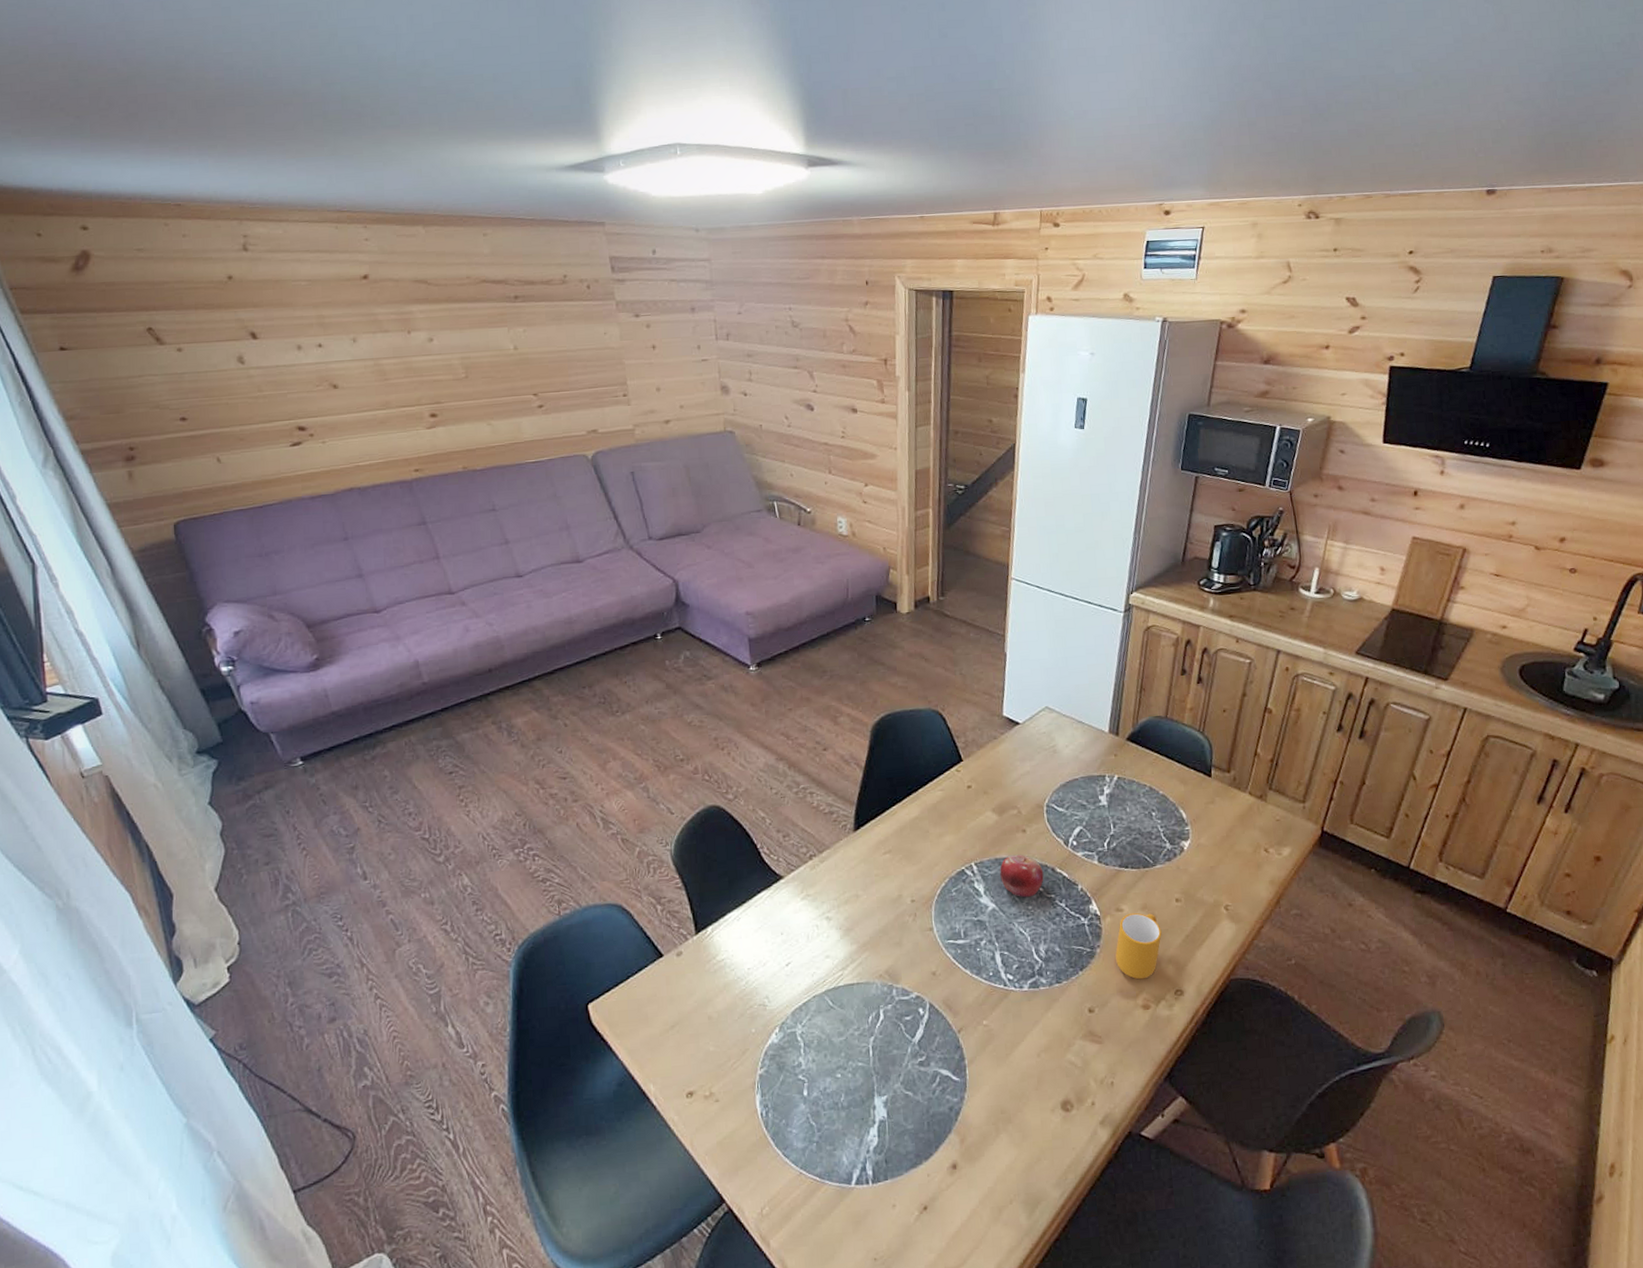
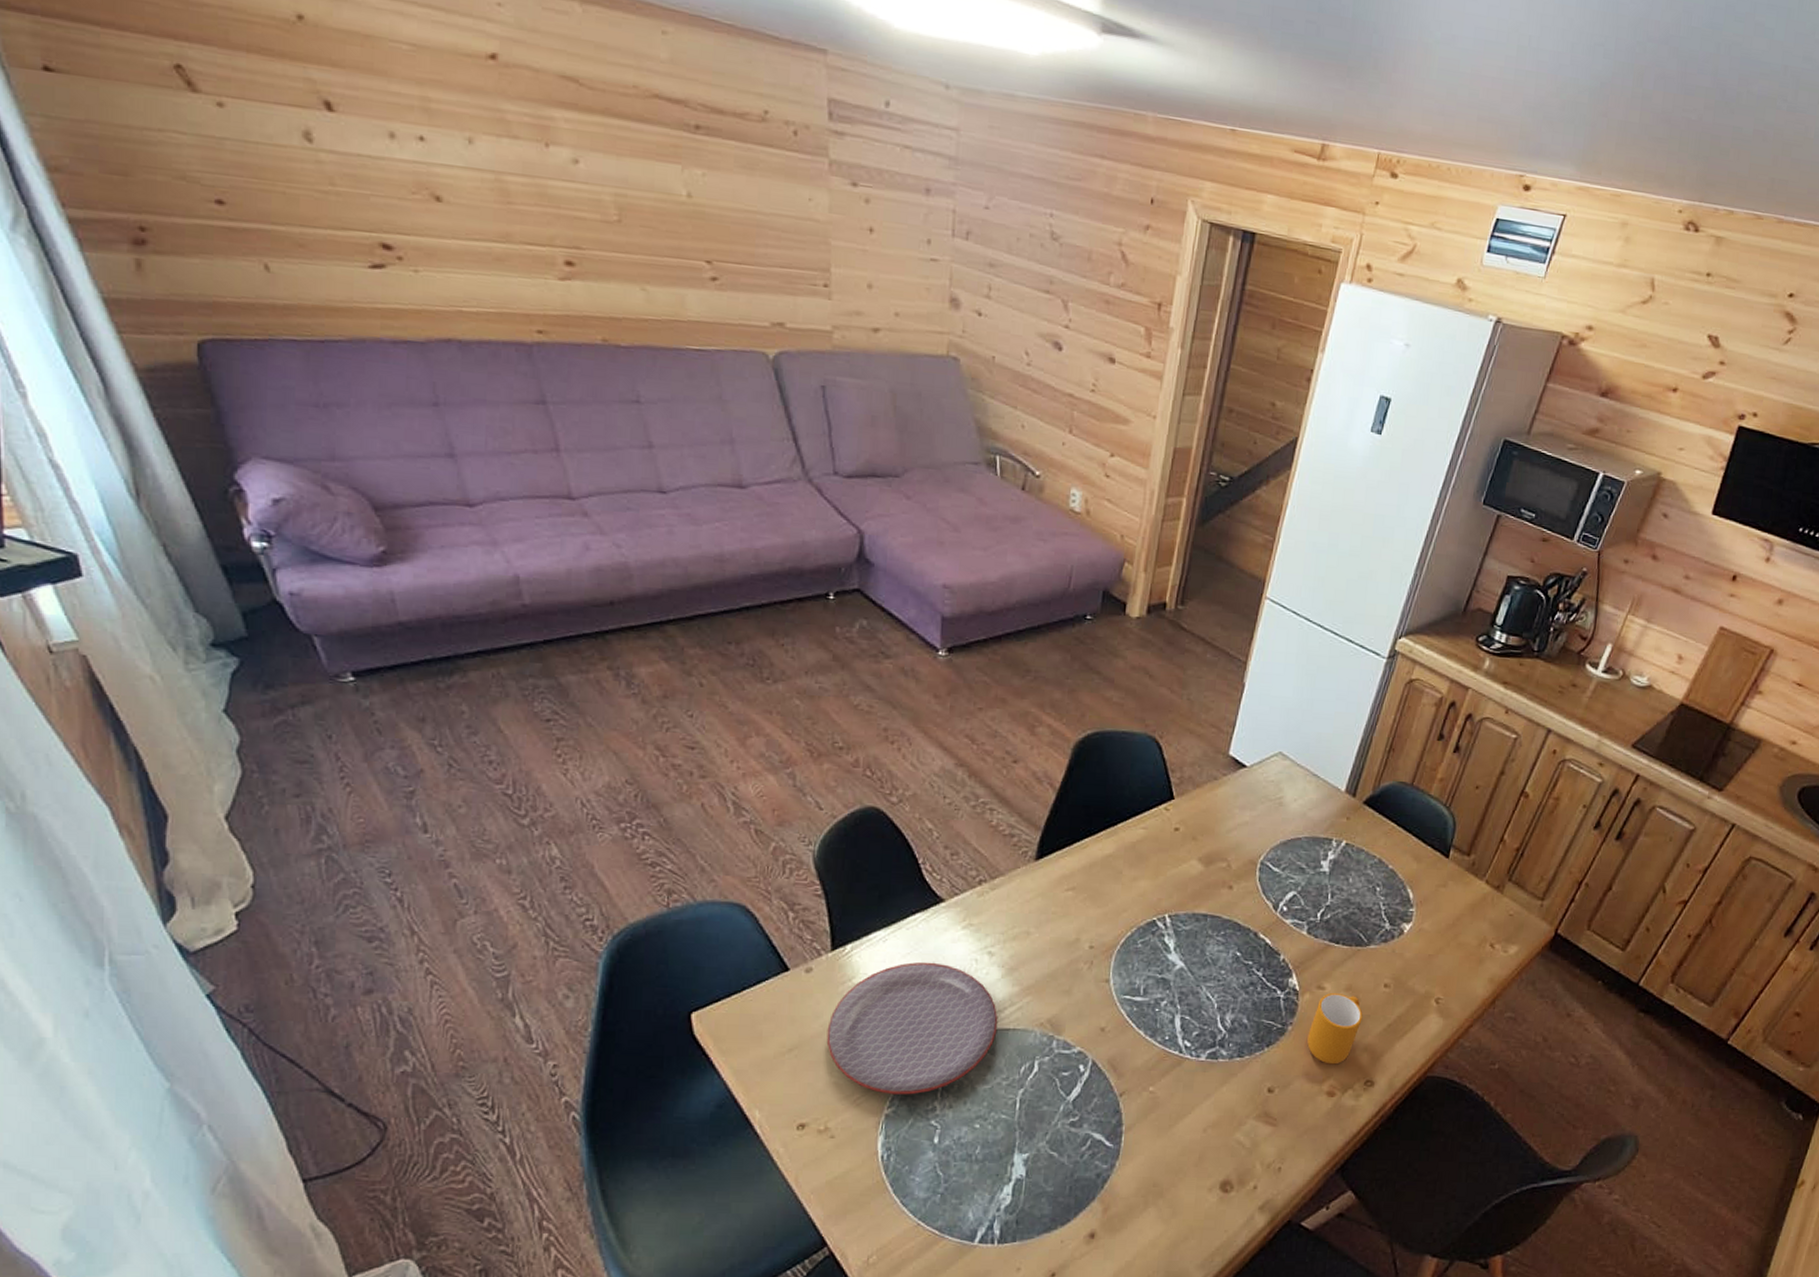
plate: none [701,932,844,1056] -> present [826,961,998,1095]
fruit: present [1000,854,1044,898] -> none [1195,912,1245,961]

